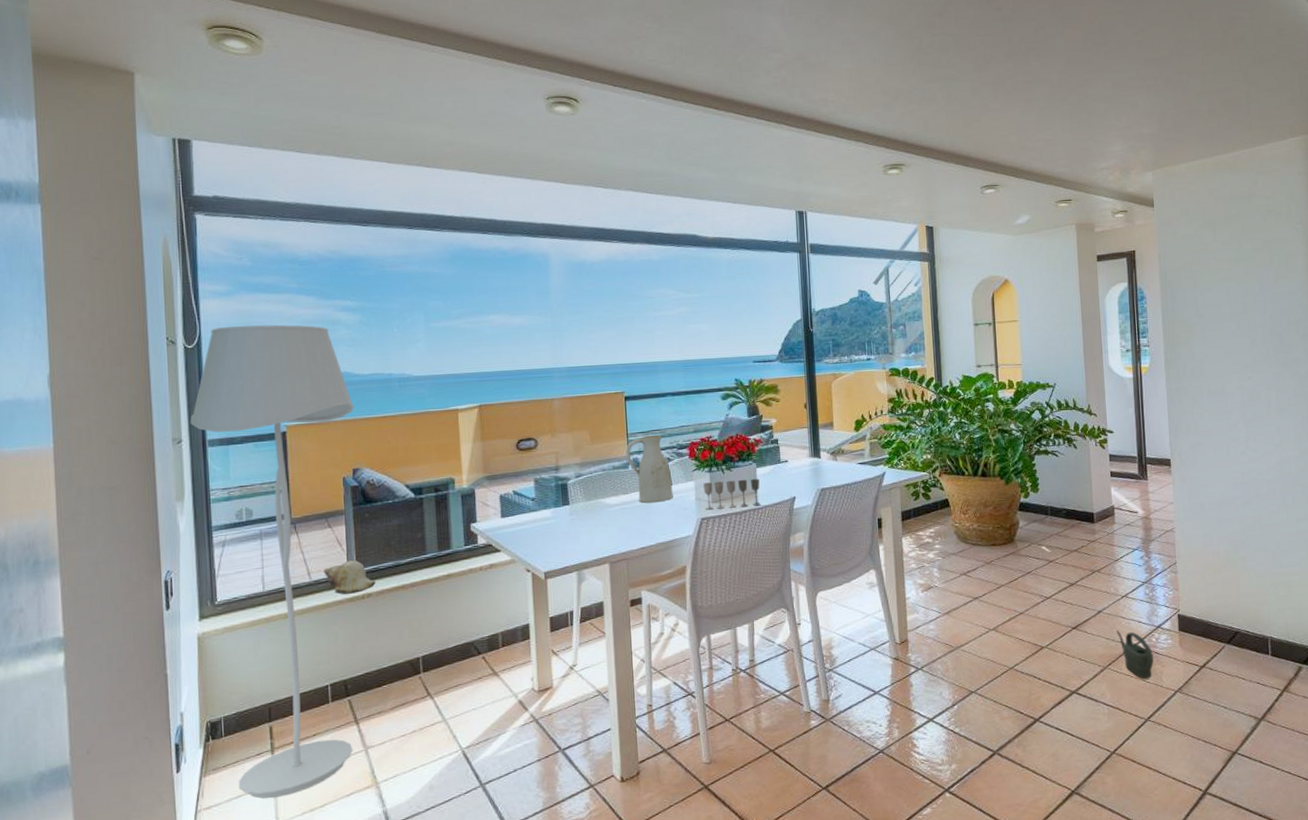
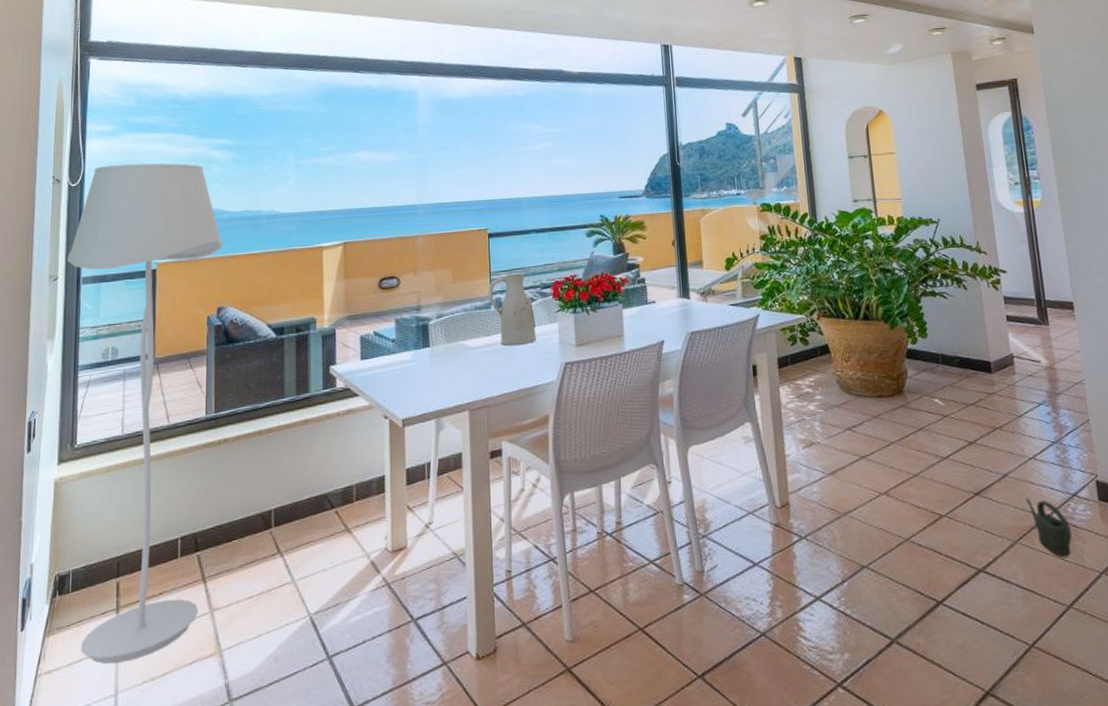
seashell: present [323,560,376,594] -> none [182,403,233,440]
wine glass: present [703,478,761,510] -> none [567,320,627,354]

